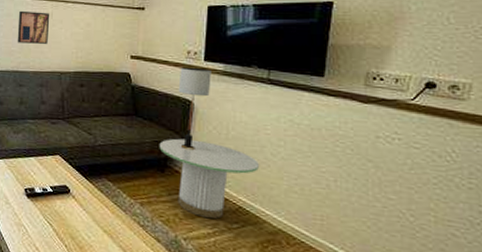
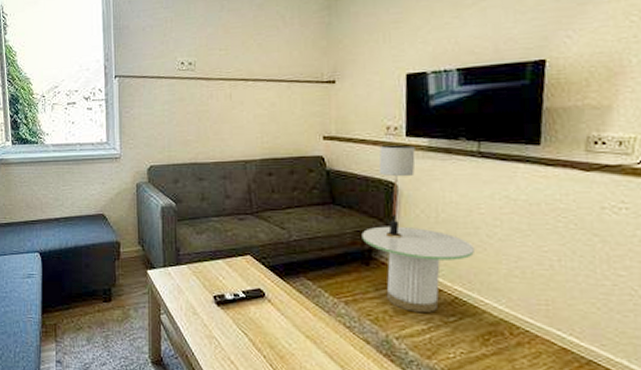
wall art: present [17,10,50,44] -> none [192,93,229,131]

